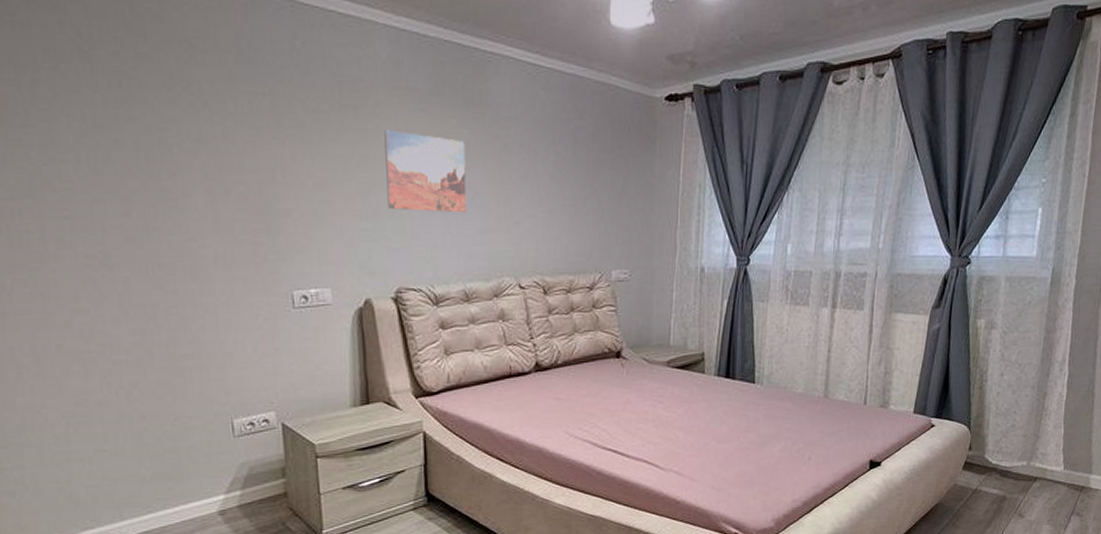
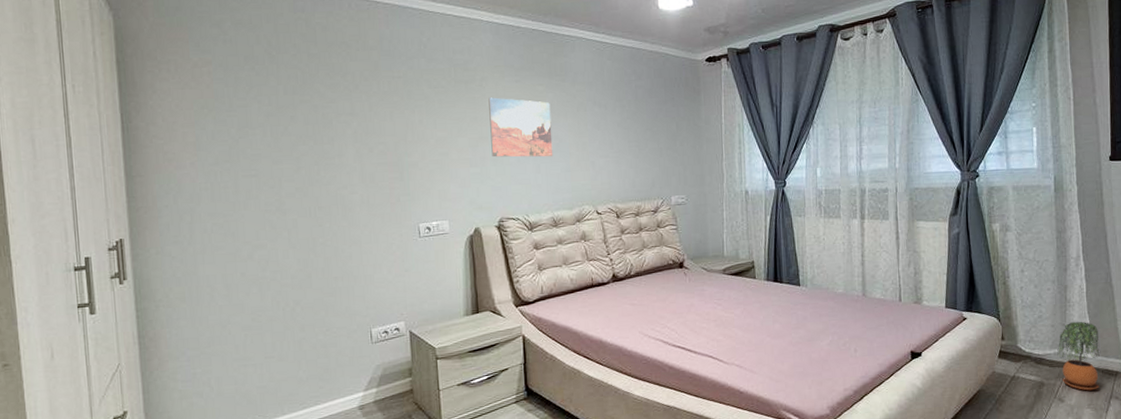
potted plant: none [1024,431,1071,506] -> present [1057,321,1100,391]

